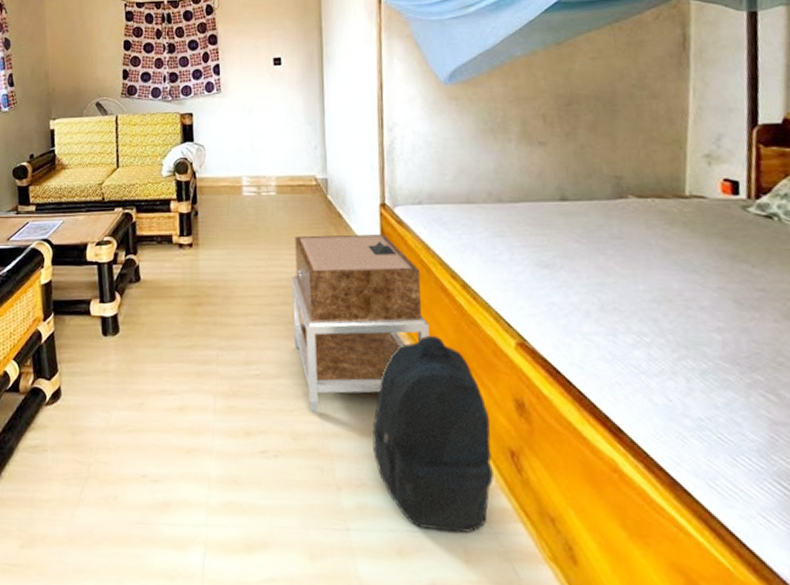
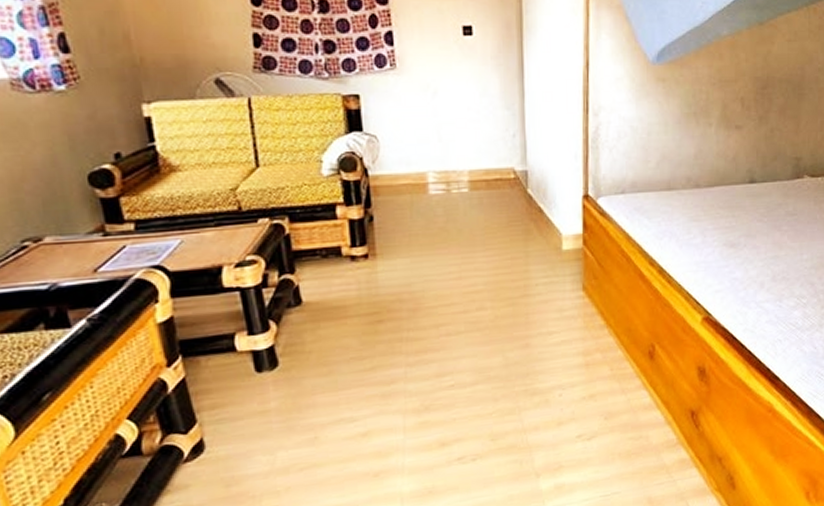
nightstand: present [292,233,430,412] -> none [488,226,627,411]
backpack: present [372,335,494,534] -> none [570,321,676,492]

